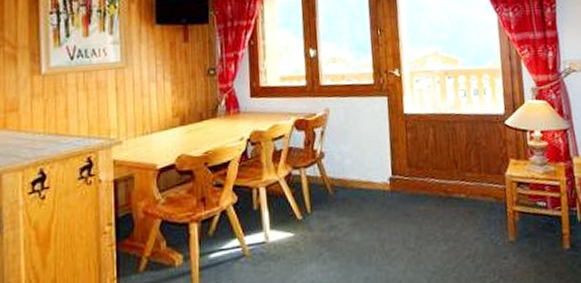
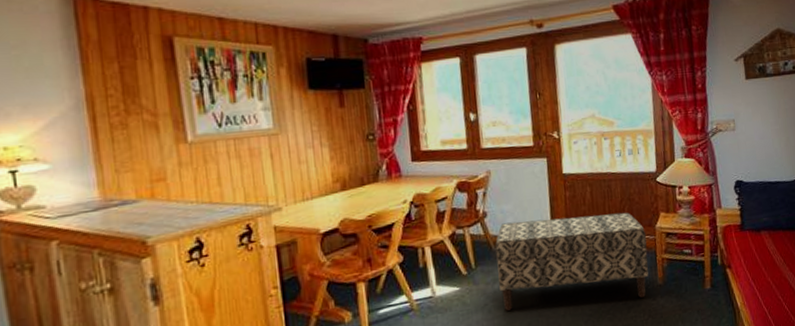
bench: none [332,157,499,262] -> present [495,212,649,311]

